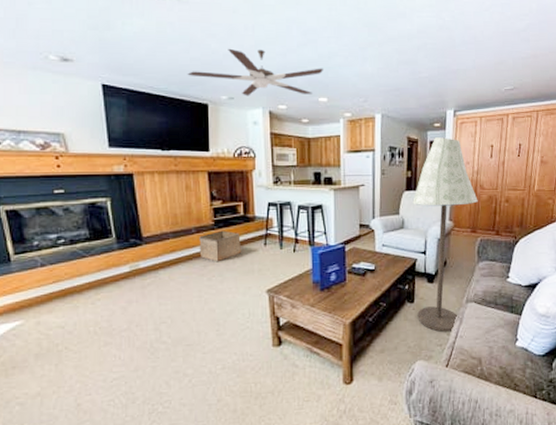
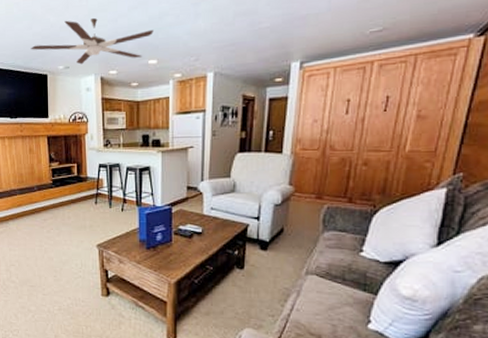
storage bin: present [199,230,241,262] -> none [40,189,75,217]
floor lamp: present [413,137,478,333] -> none [246,93,327,304]

